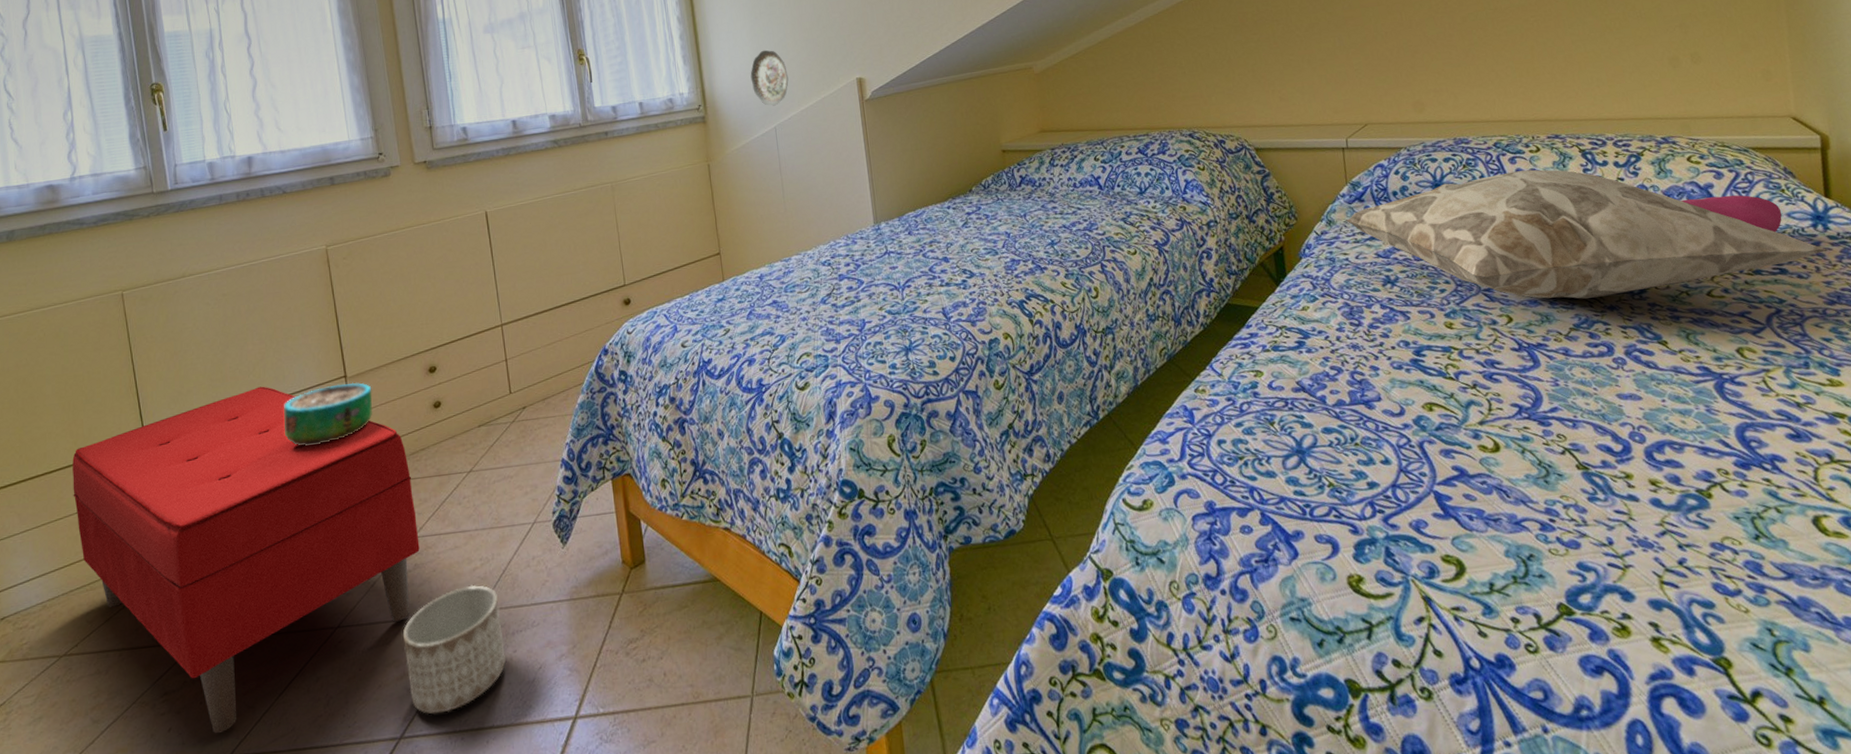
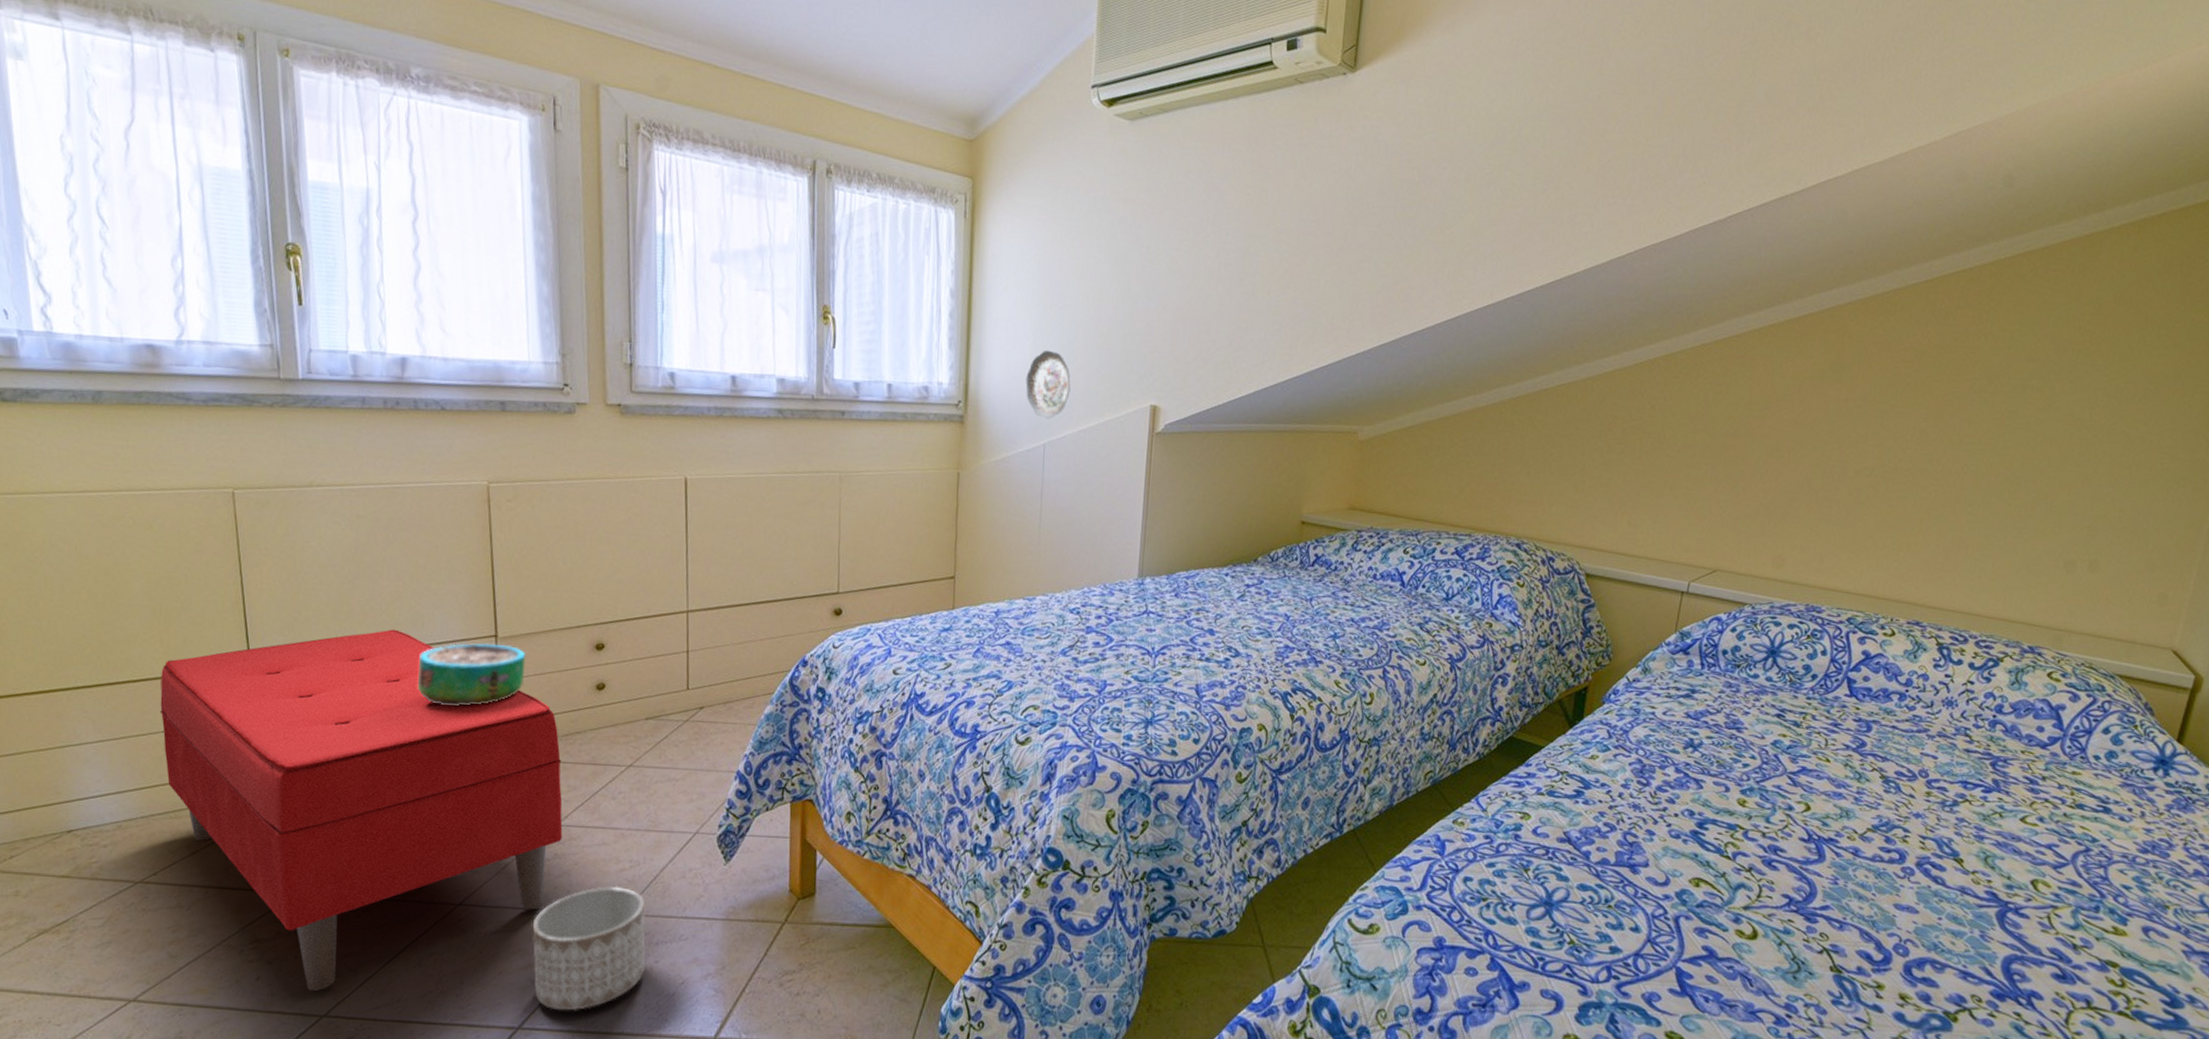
decorative pillow: present [1345,169,1829,299] -> none [1663,651,2161,803]
cushion: present [1681,195,1782,233] -> none [2026,716,2127,769]

